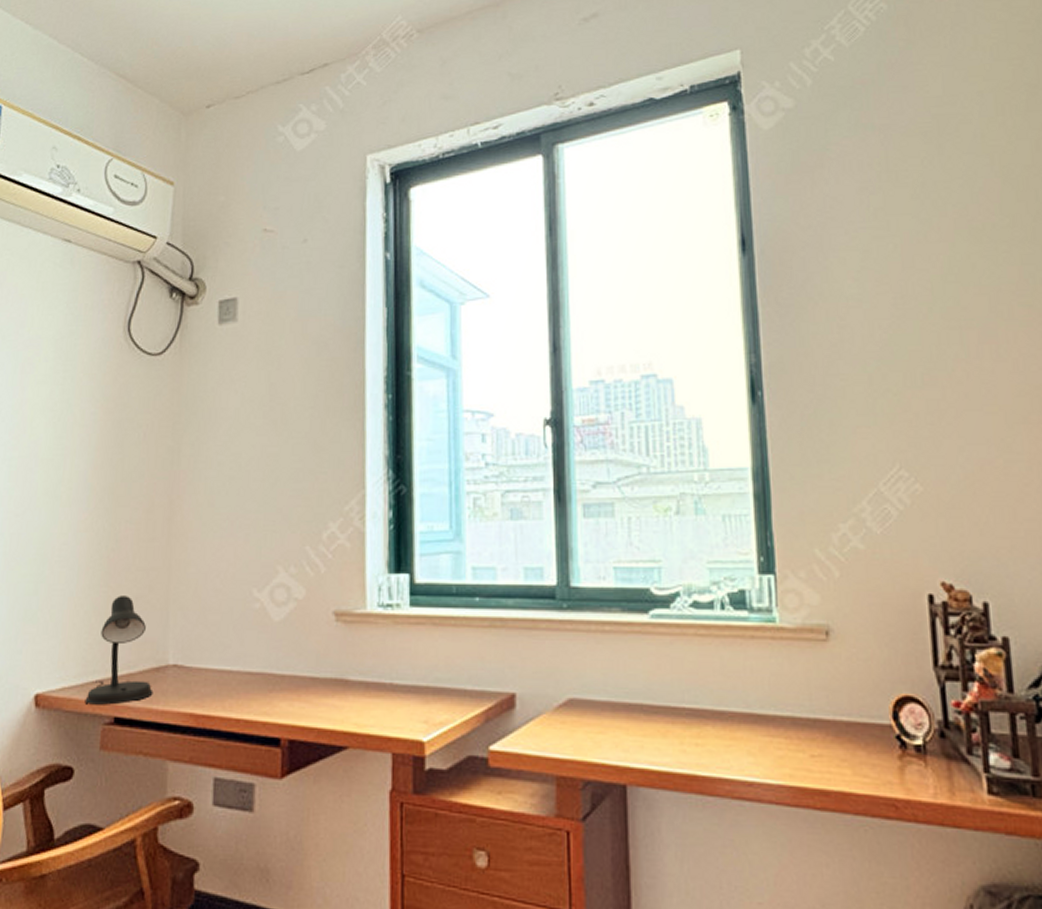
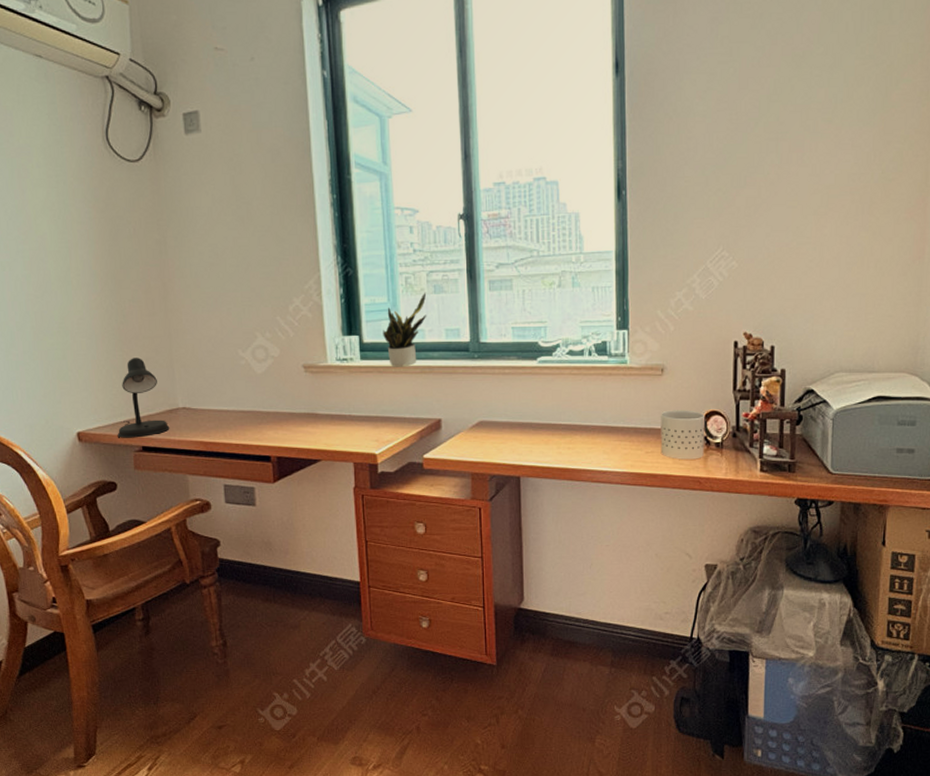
potted plant: none [441,518,501,618] -> present [383,292,427,367]
mug: none [829,692,900,772] -> present [660,410,706,461]

